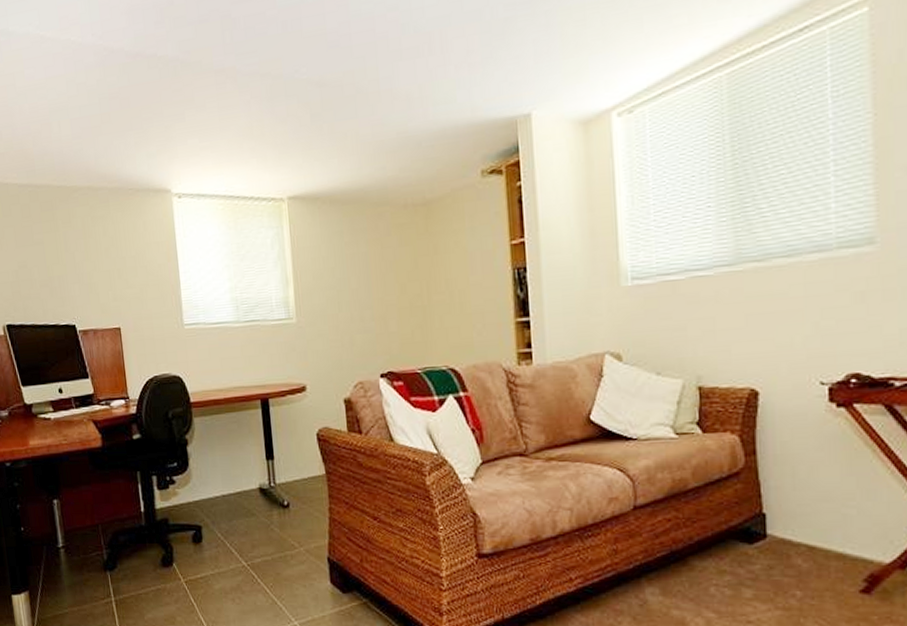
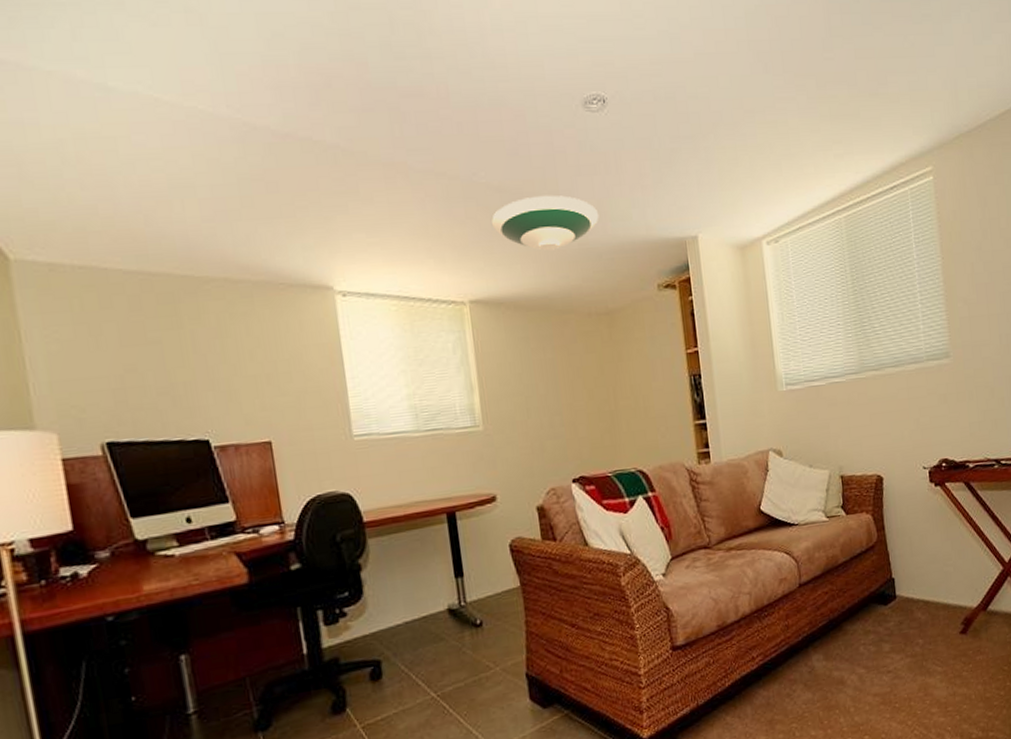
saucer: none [311,83,420,143] -> present [492,195,599,251]

